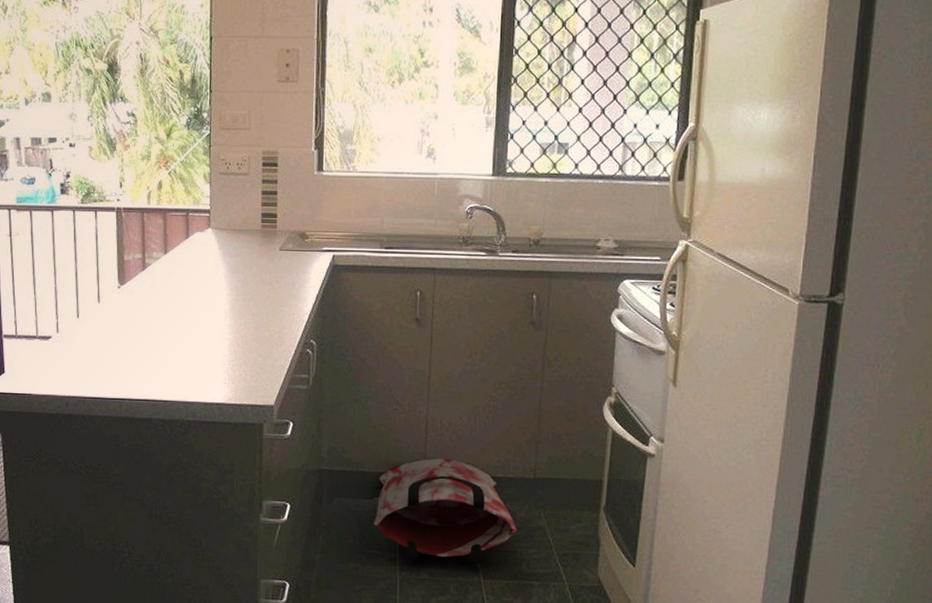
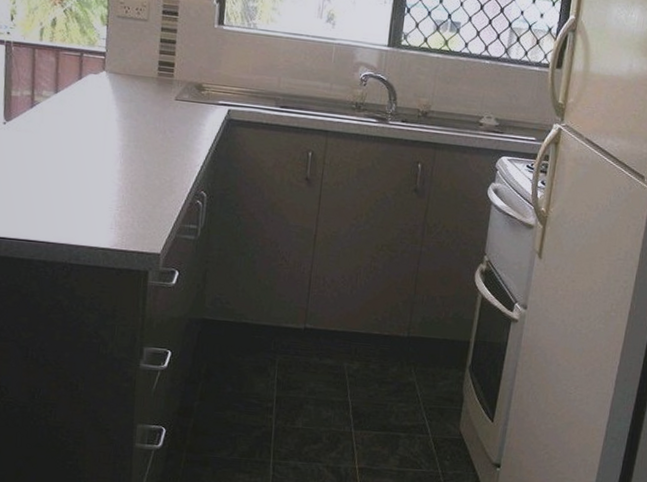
bag: present [374,458,517,564] -> none [253,313,389,415]

